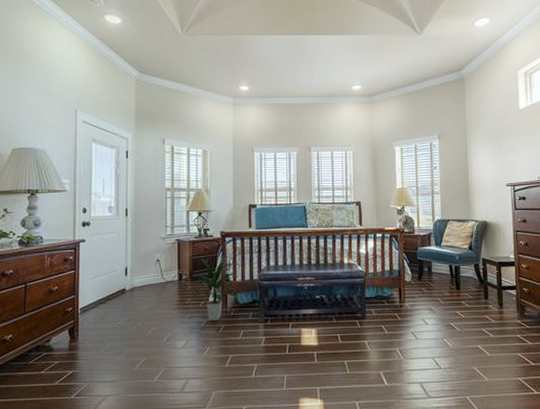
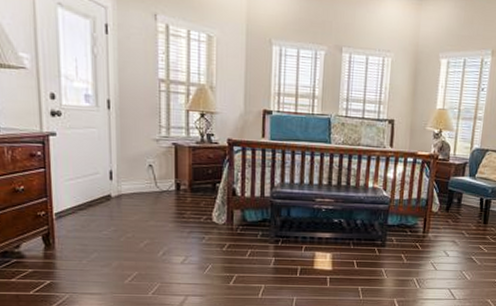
indoor plant: present [192,258,238,320] -> none [192,168,247,237]

